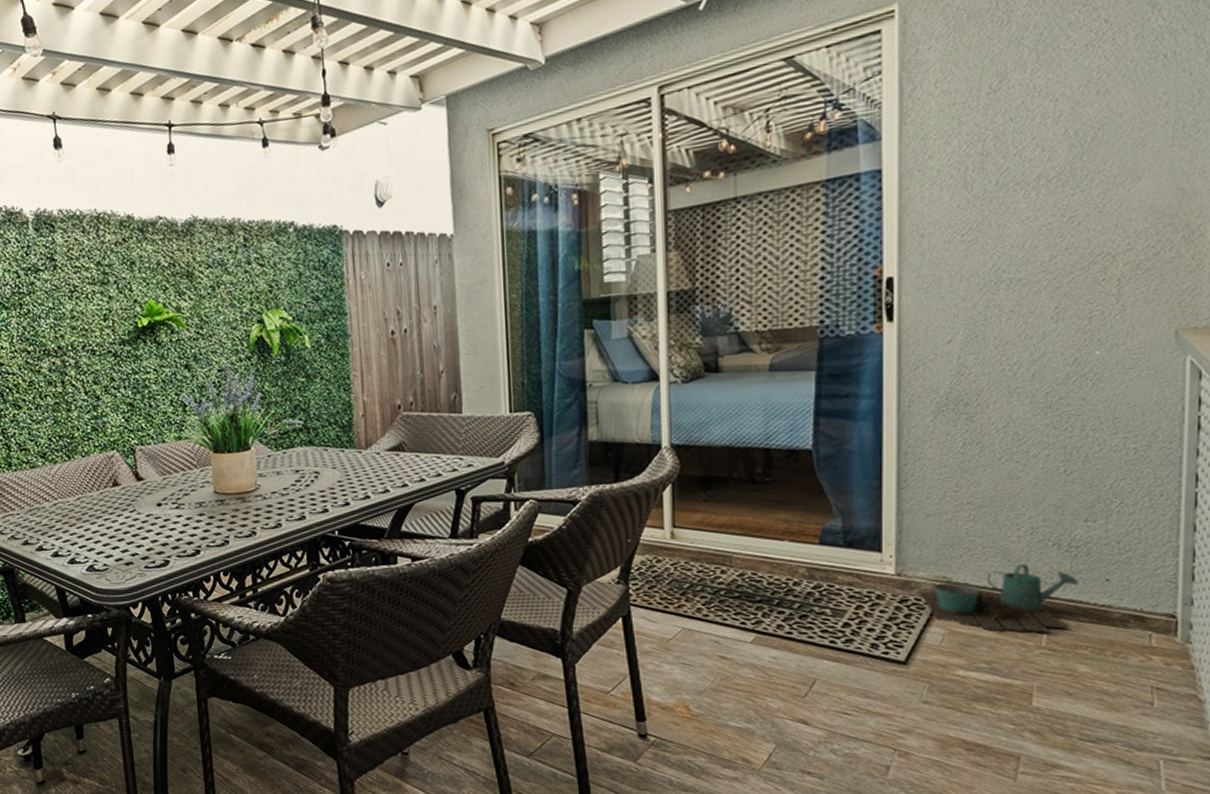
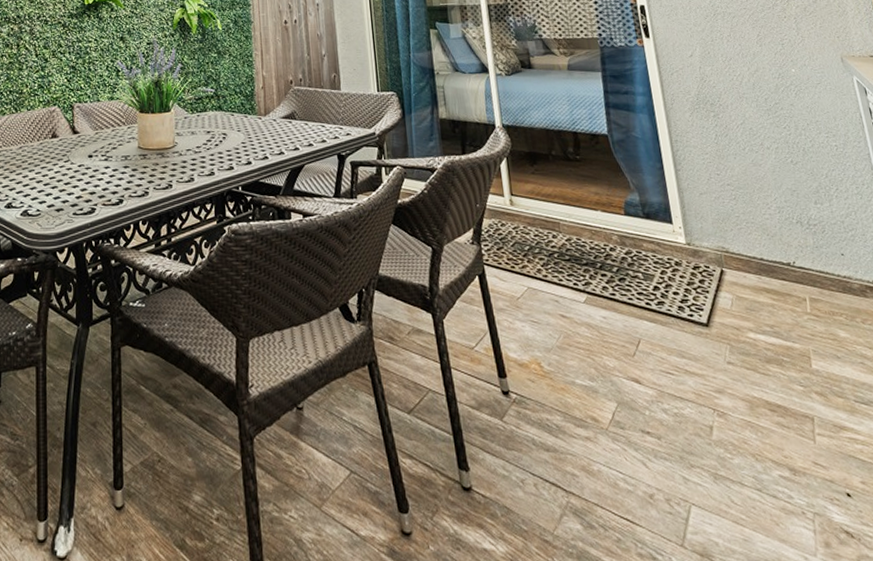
watering can: present [918,564,1080,633] -> none [705,238,823,300]

